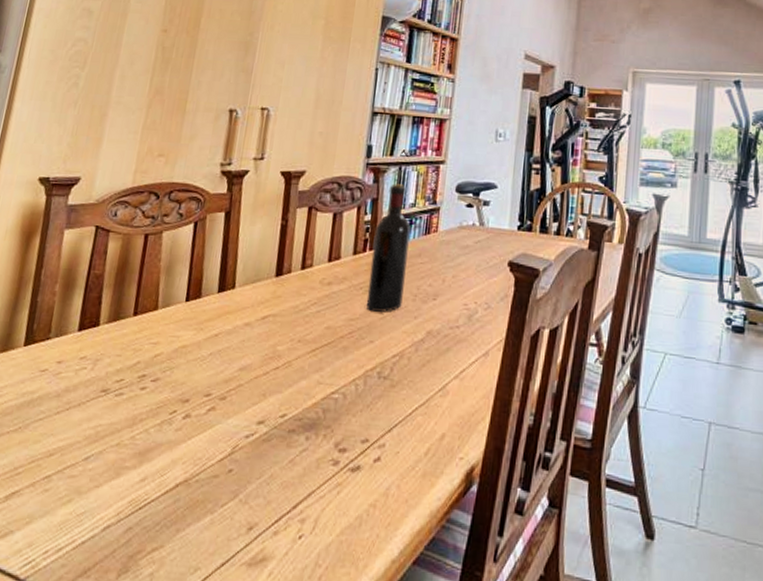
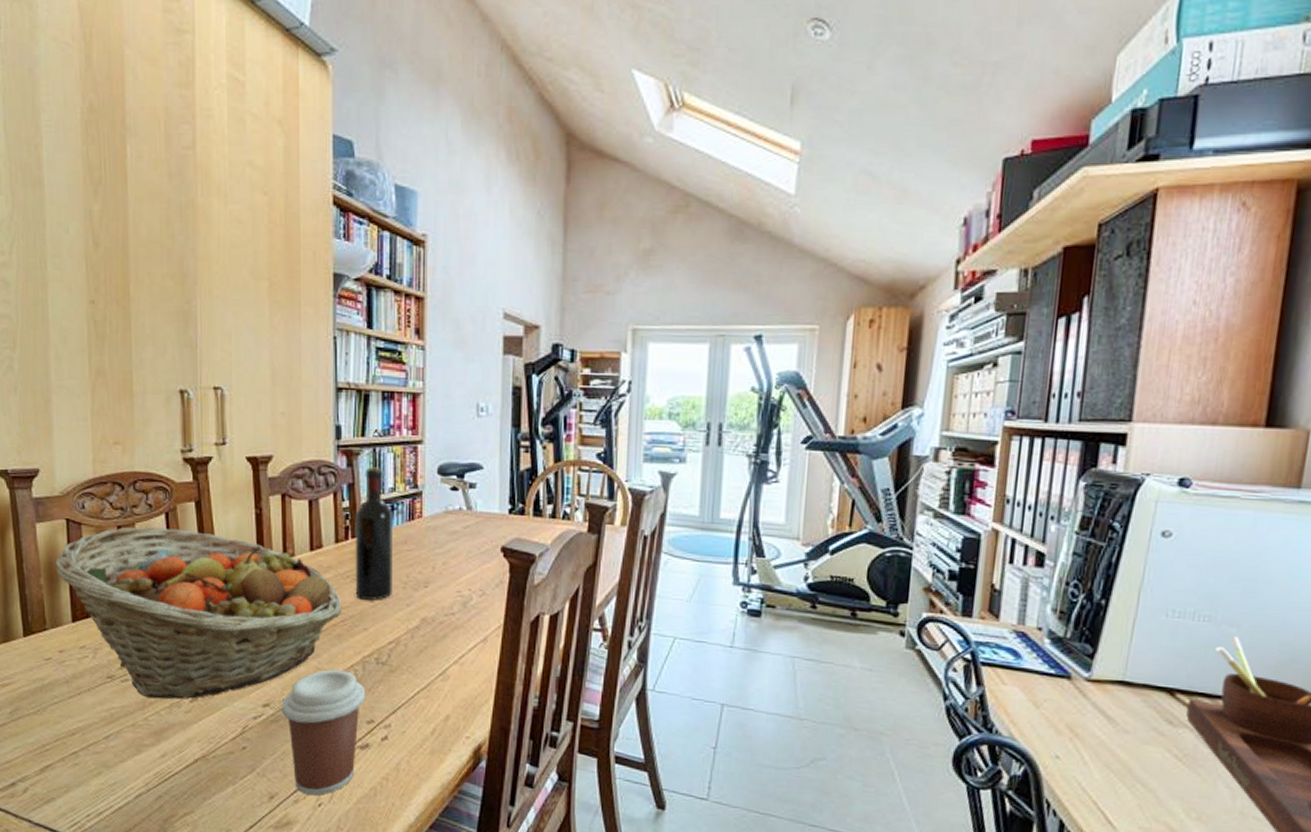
fruit basket: none [73,235,352,416] -> present [55,527,342,699]
coffee cup: none [275,384,364,526] -> present [281,669,365,795]

